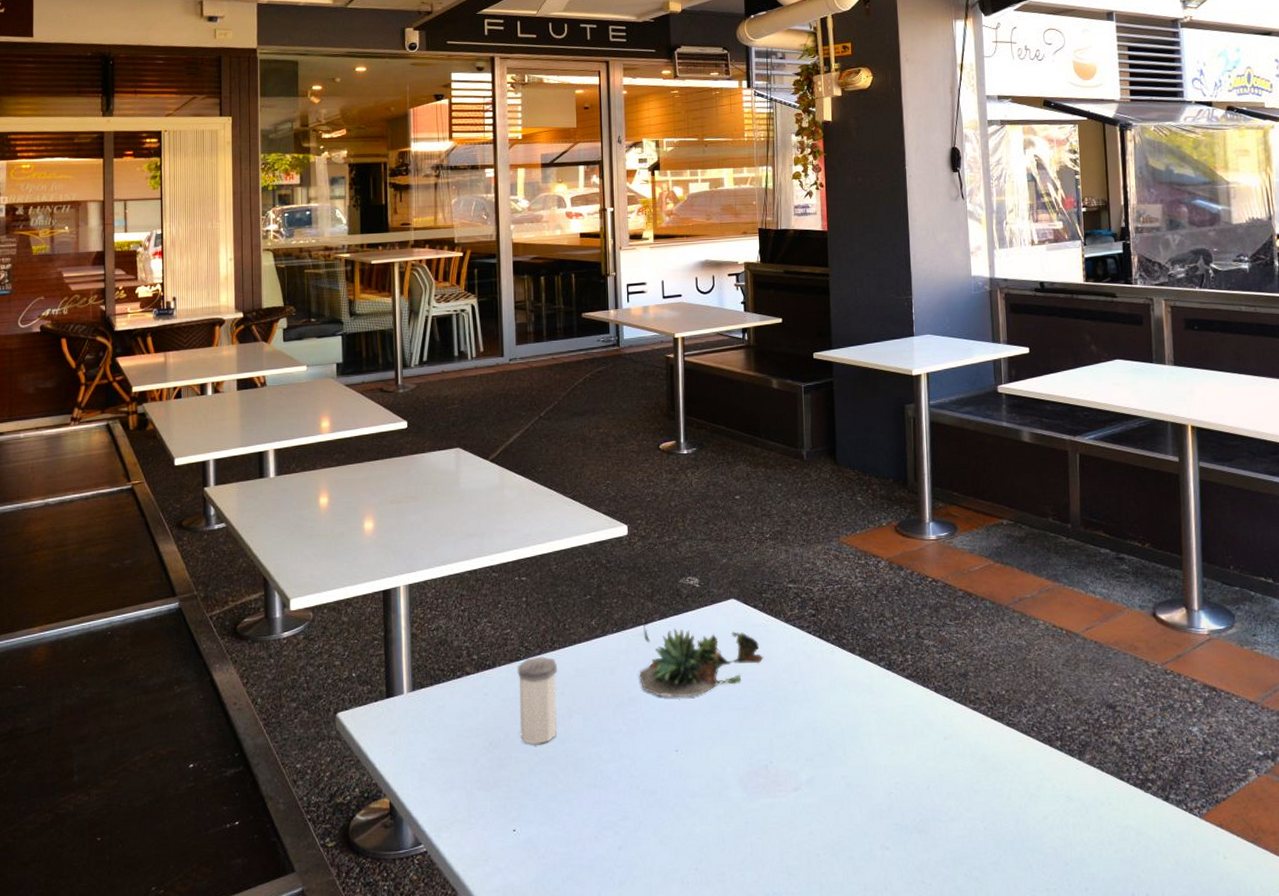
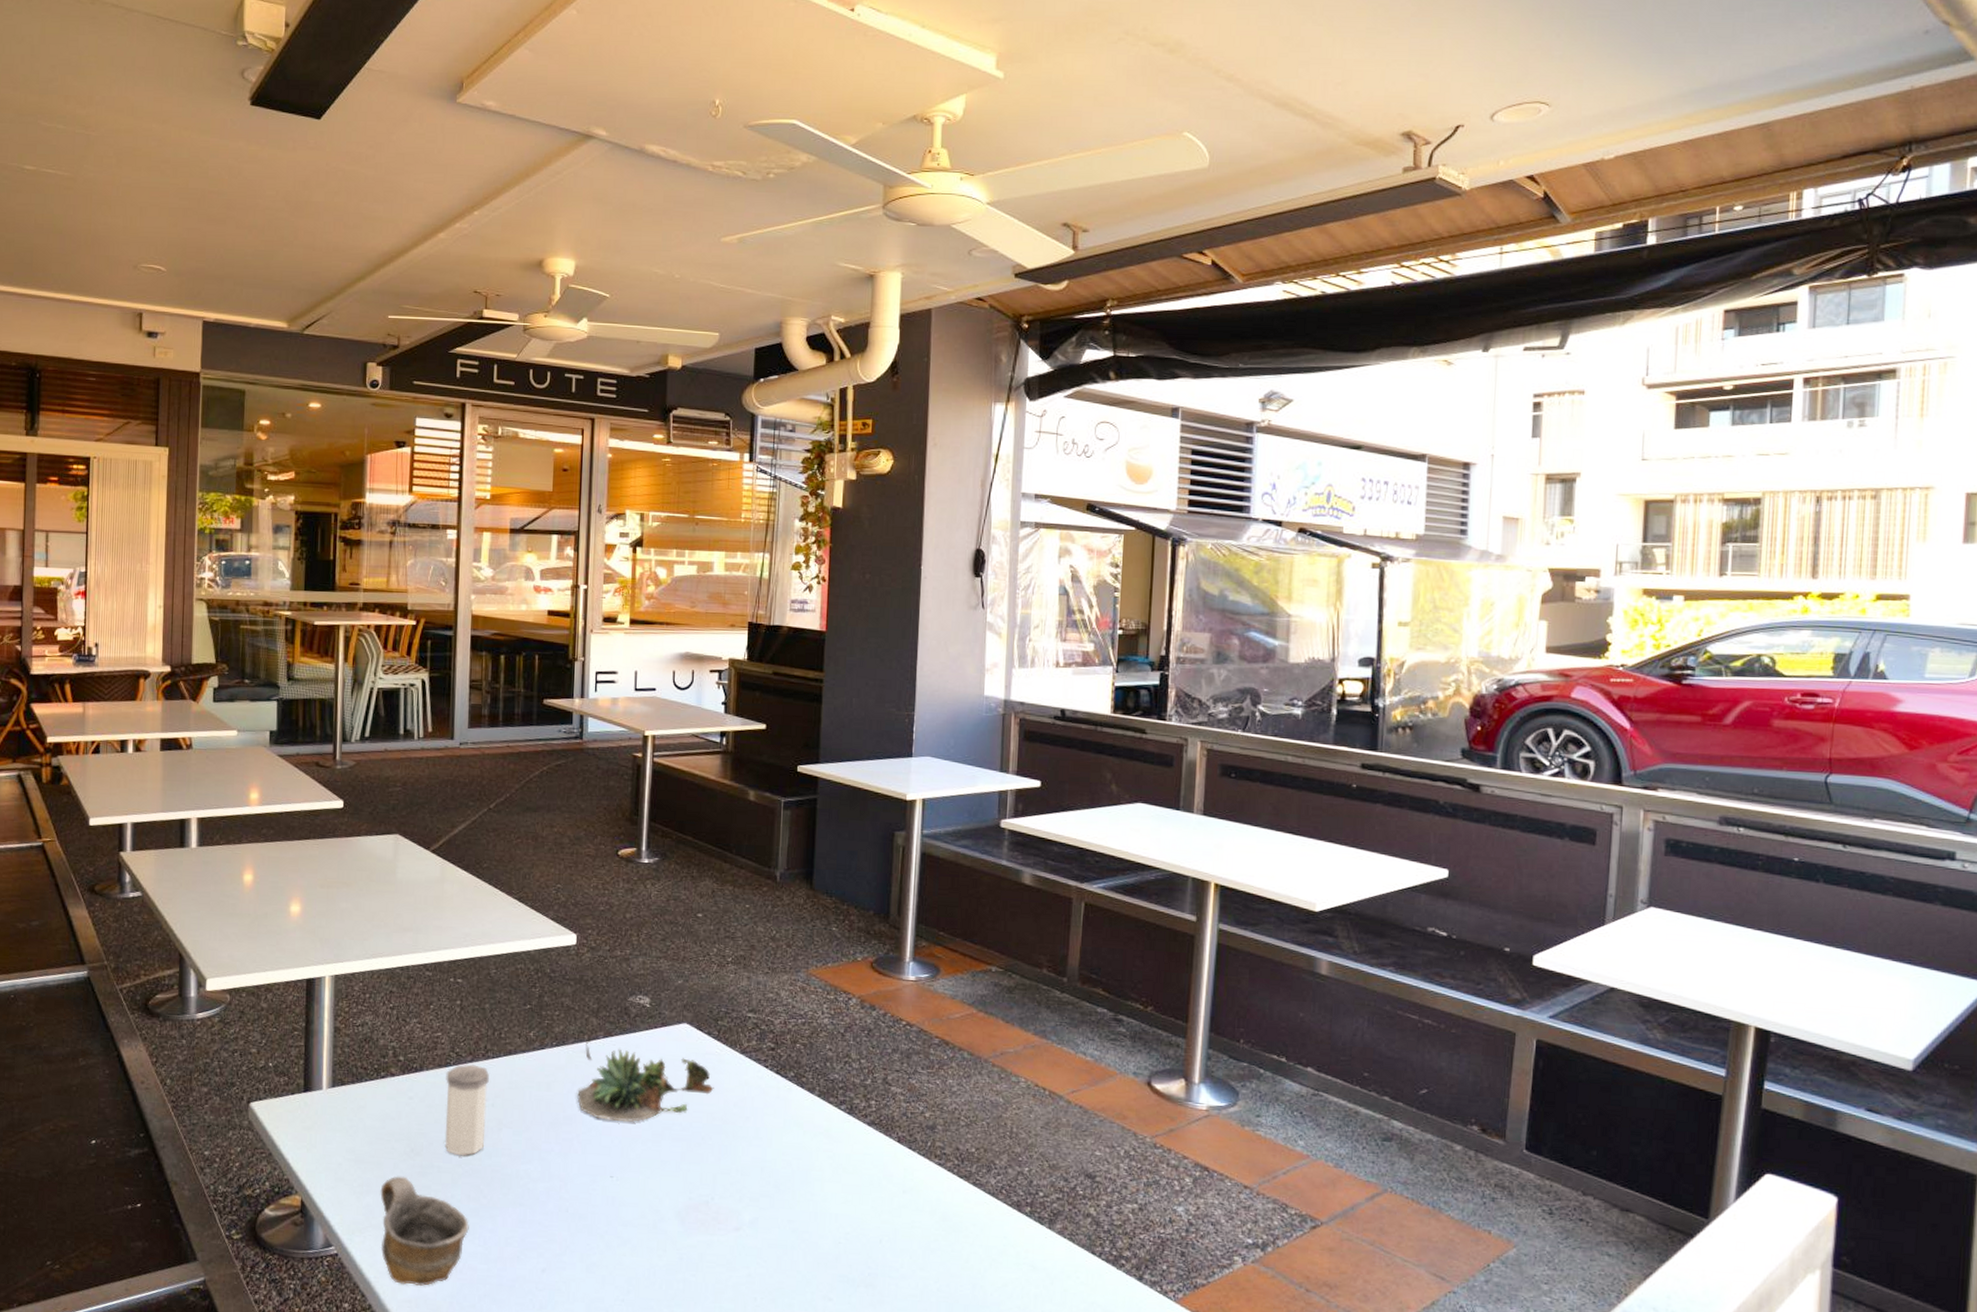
cup: none [463,770,548,876] -> present [380,1176,469,1286]

